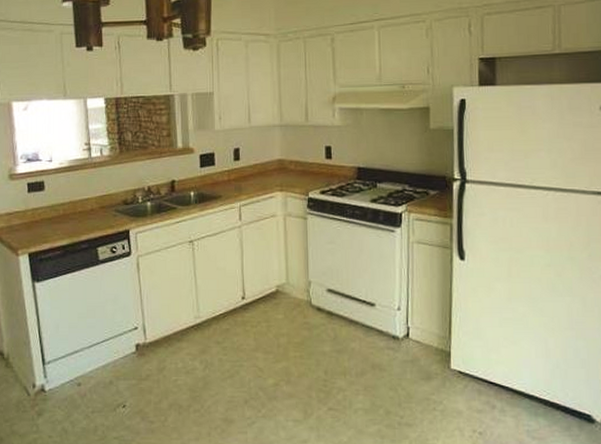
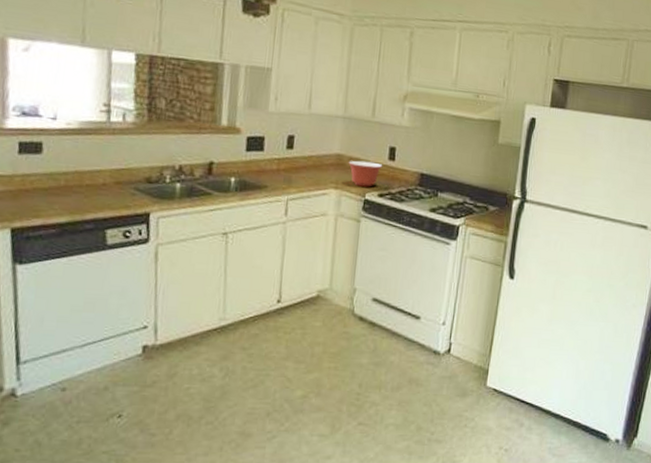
mixing bowl: none [289,162,321,186] -> present [348,160,383,187]

